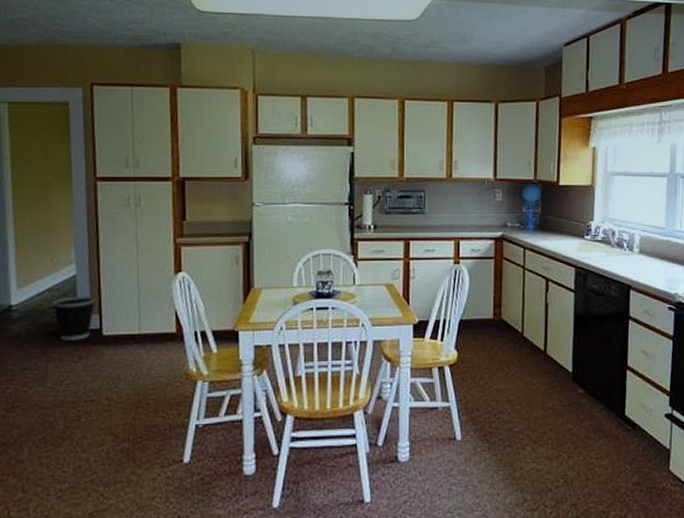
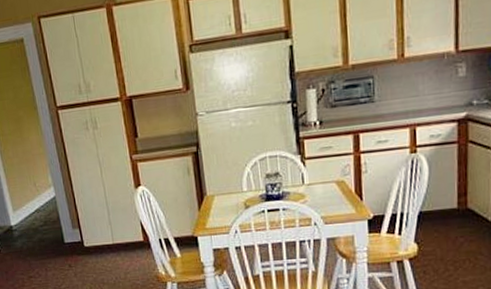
wastebasket: present [51,296,96,340] -> none [40,213,75,253]

